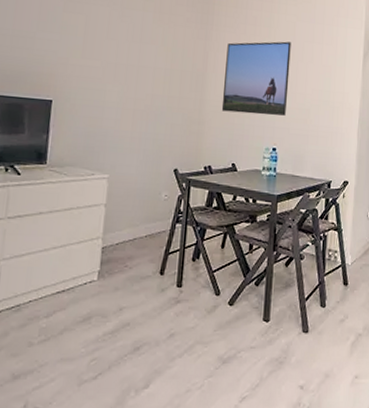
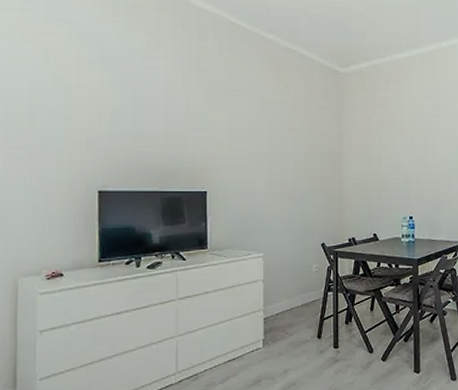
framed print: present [221,41,291,116] -> none [359,118,420,187]

